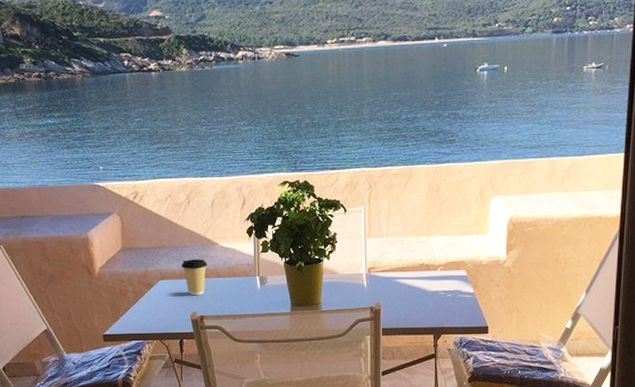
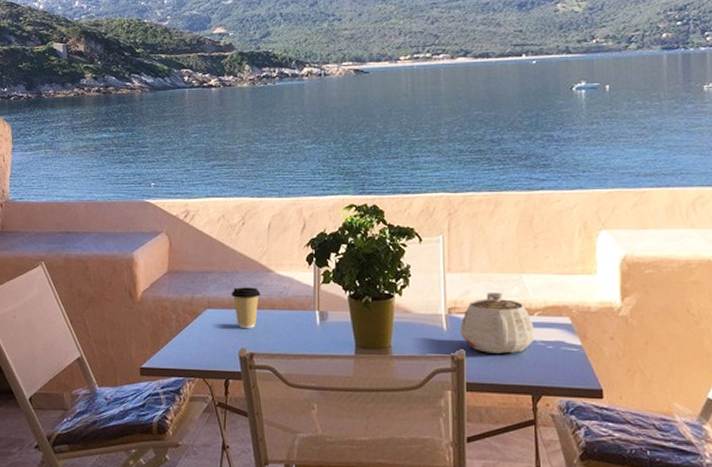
teapot: none [378,252,437,303] -> present [460,291,535,354]

